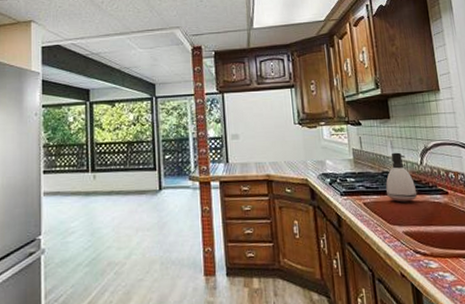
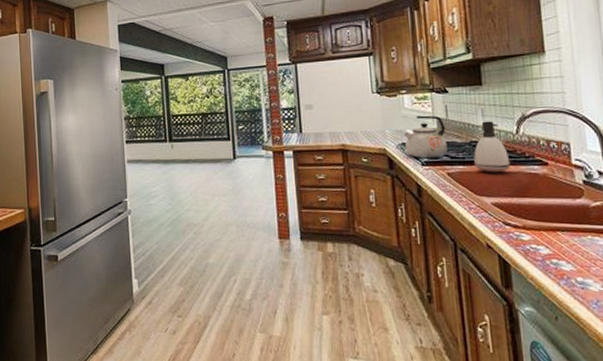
kettle: none [323,146,364,189] -> present [403,115,448,159]

